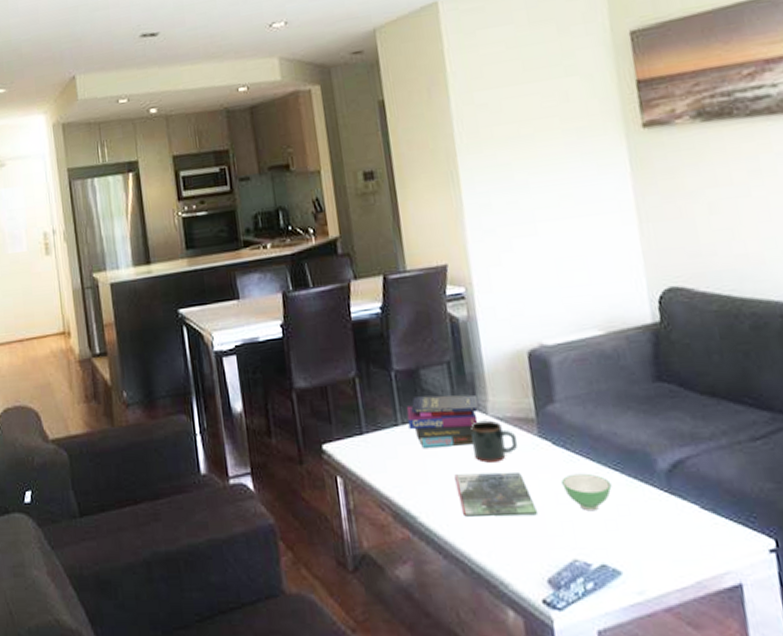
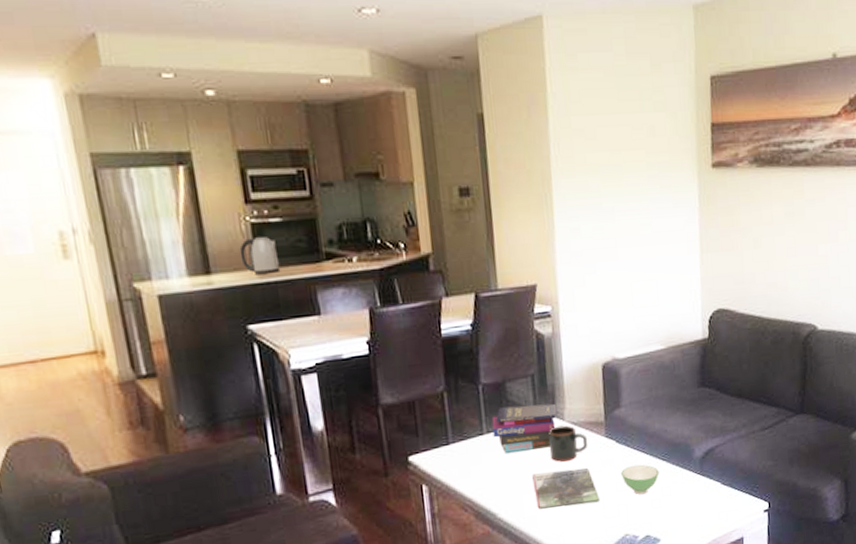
kettle: none [173,228,206,264] -> present [239,235,281,276]

